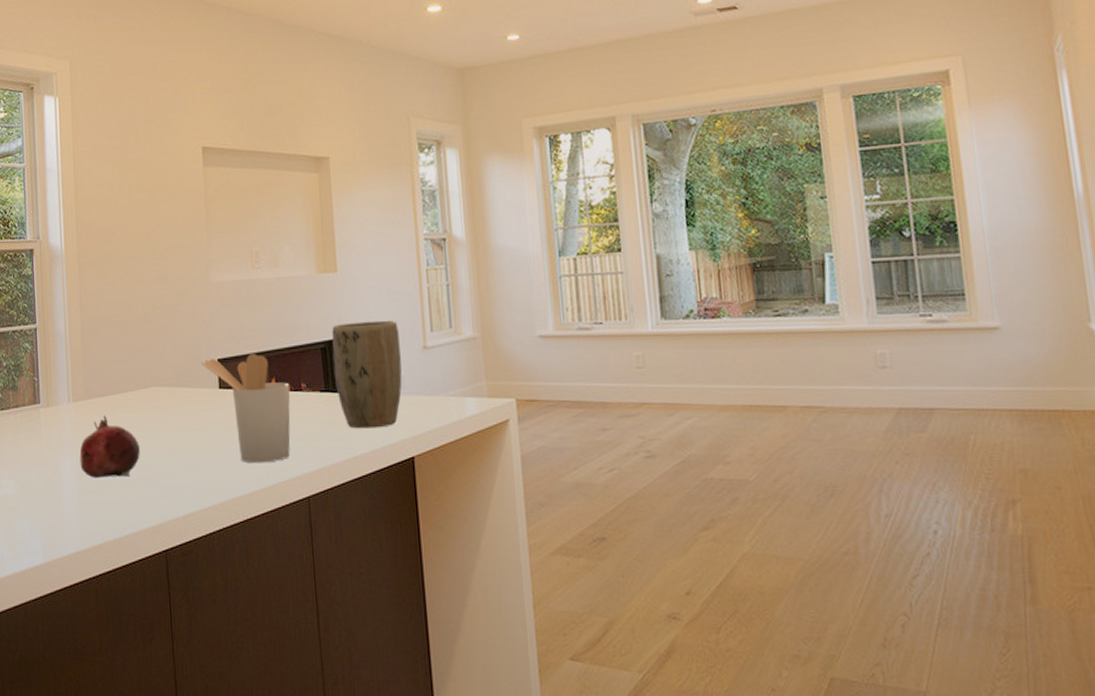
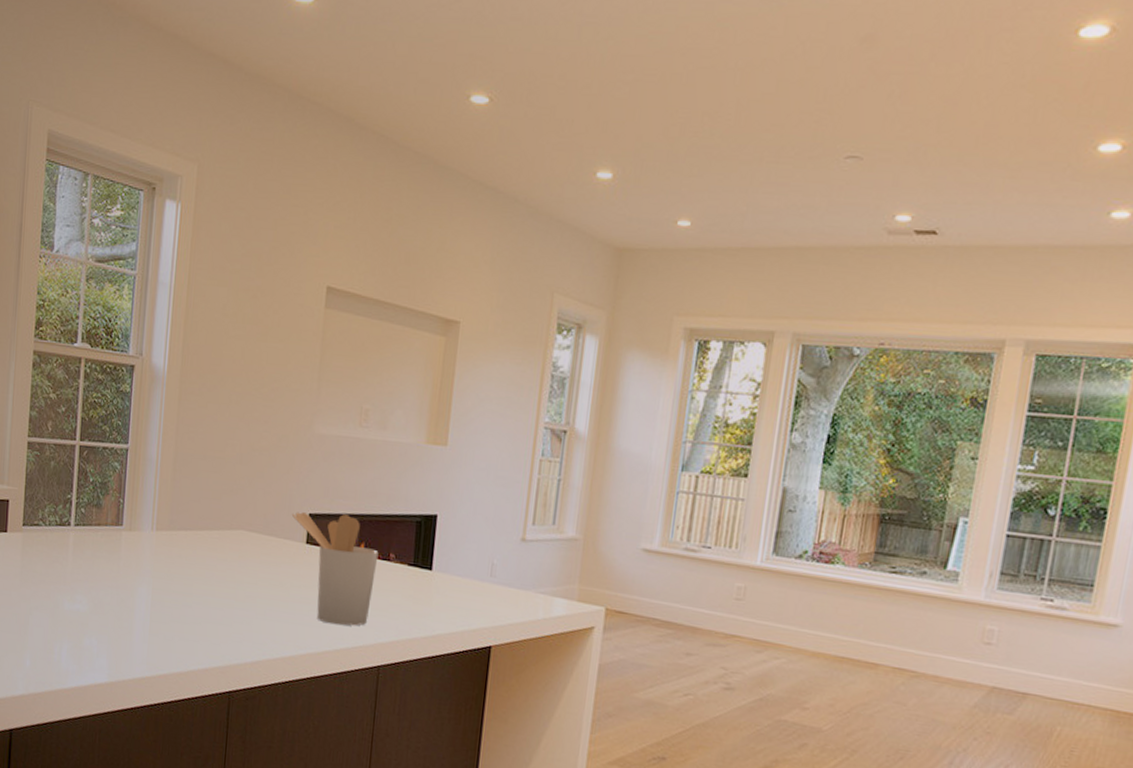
fruit: present [79,415,140,479] -> none [155,549,218,615]
plant pot: present [332,320,402,429] -> none [425,500,500,612]

